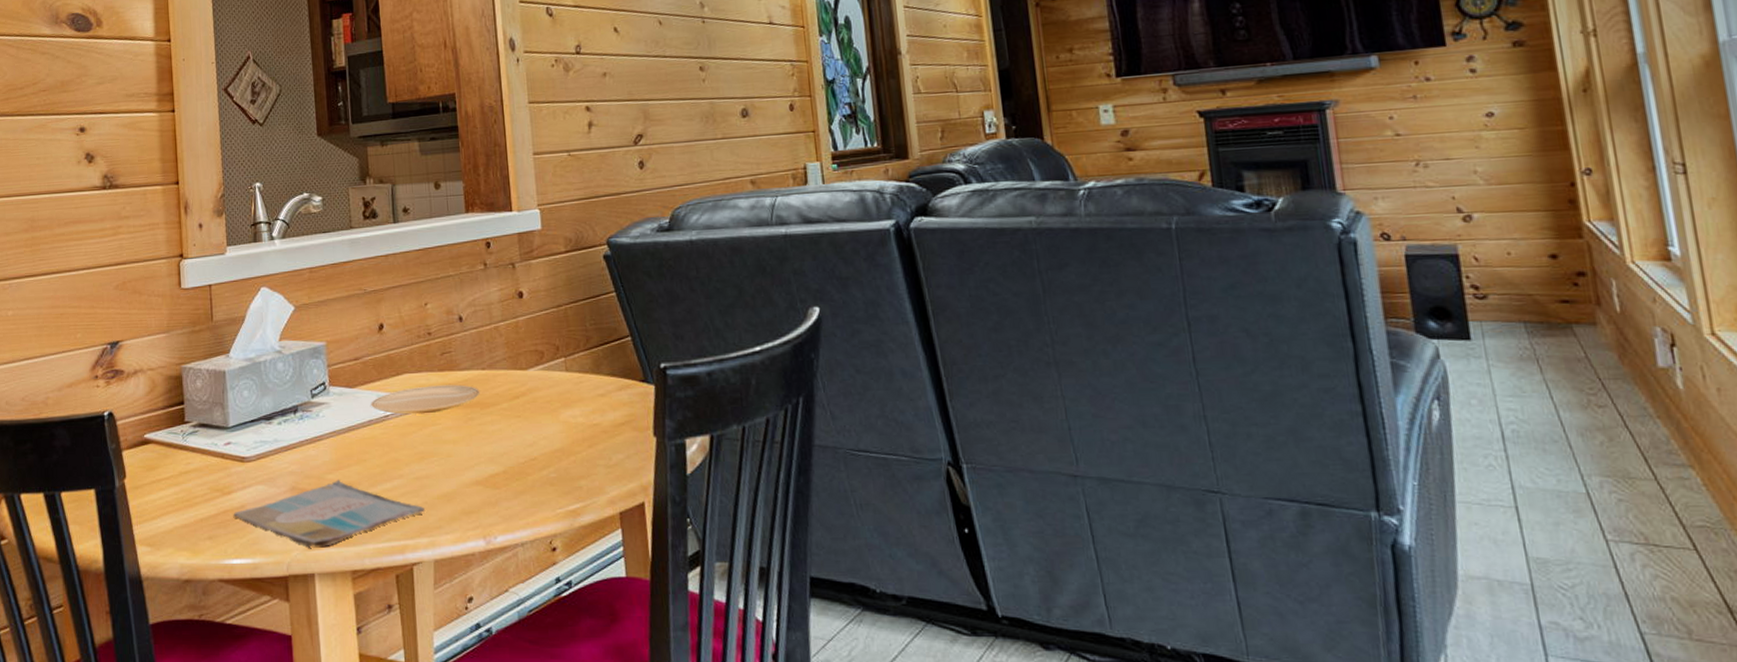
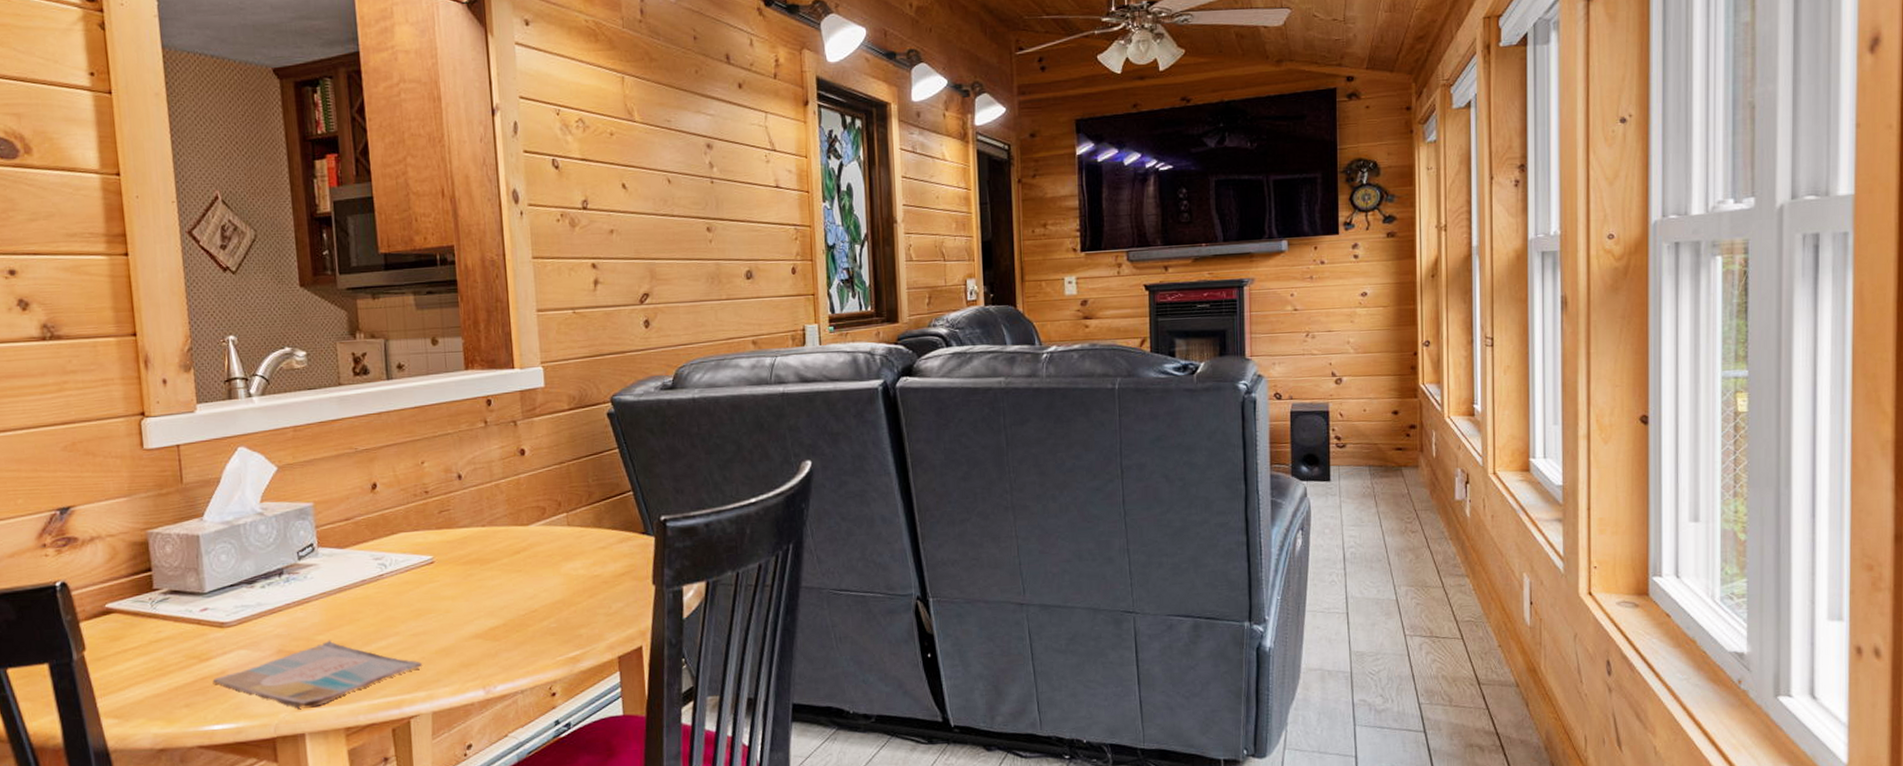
plate: present [371,384,480,415] -> none [364,542,480,573]

